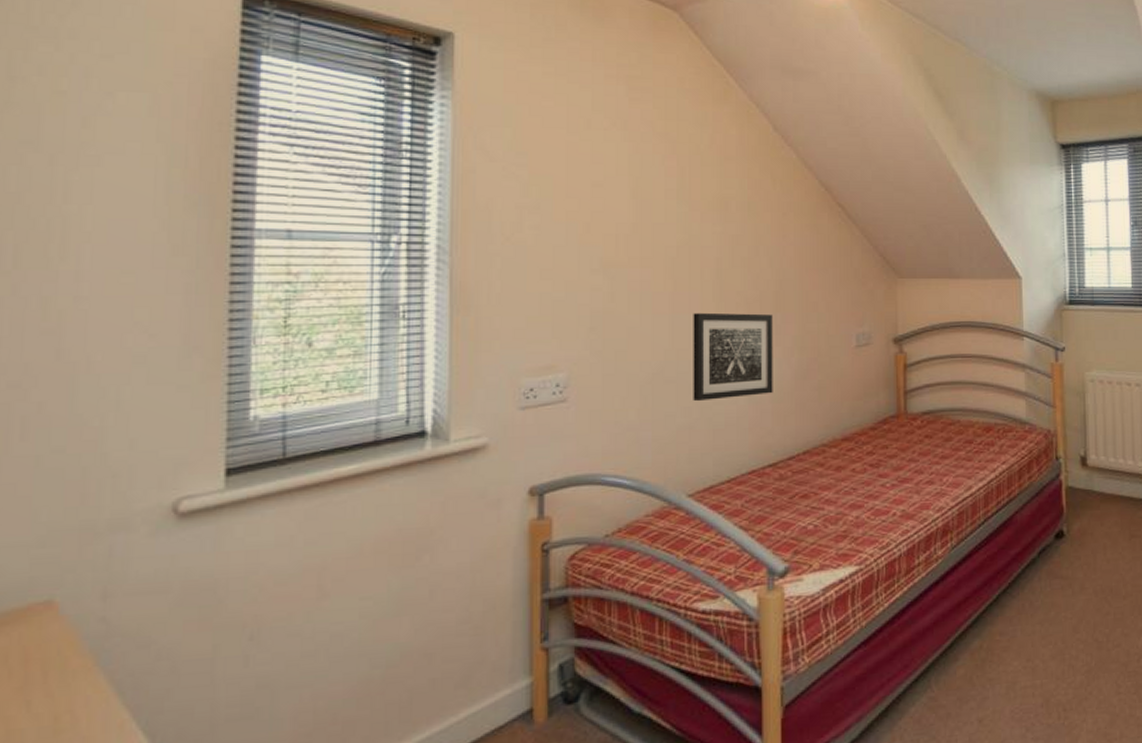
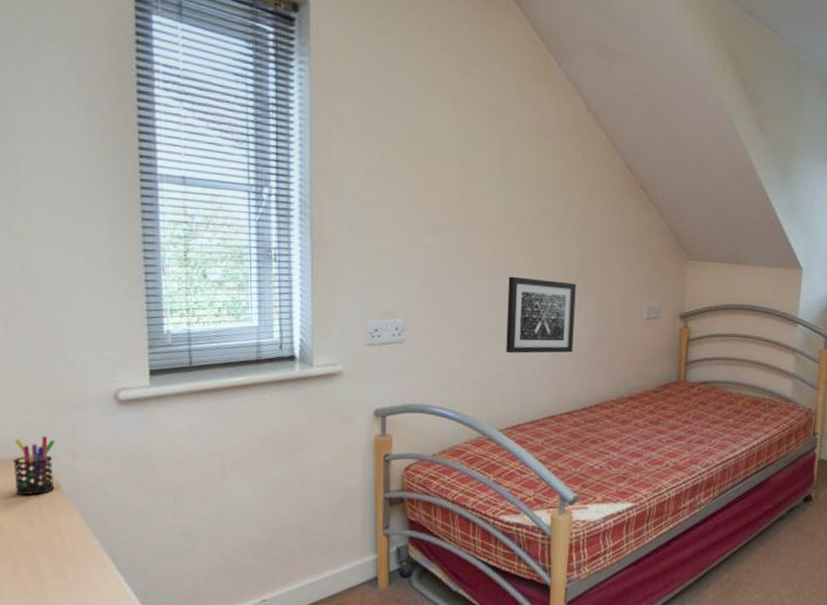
pen holder: none [8,574,80,661] -> present [13,436,56,495]

